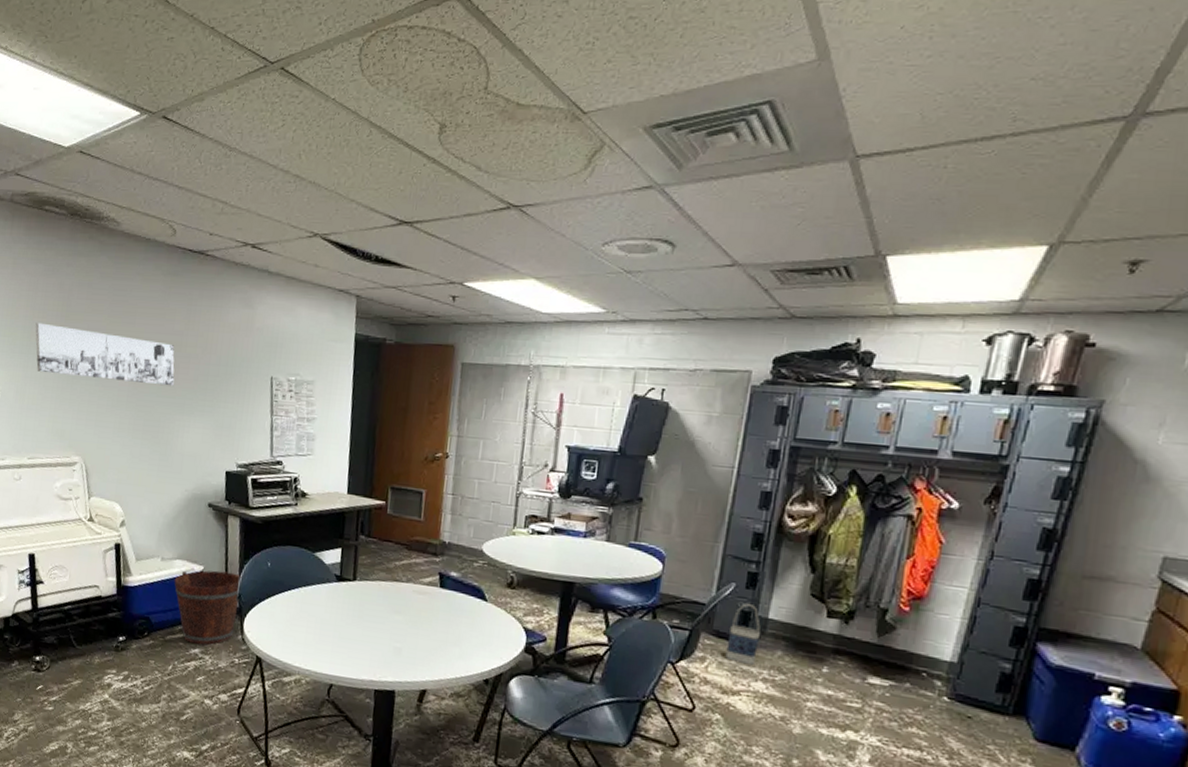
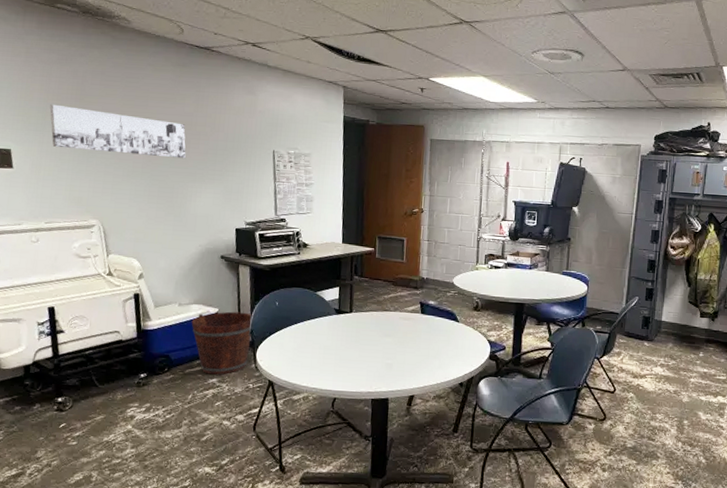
bag: present [725,604,761,666] -> none [634,311,657,356]

